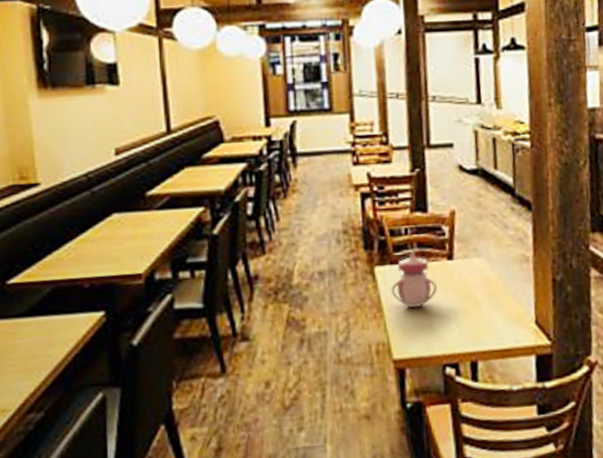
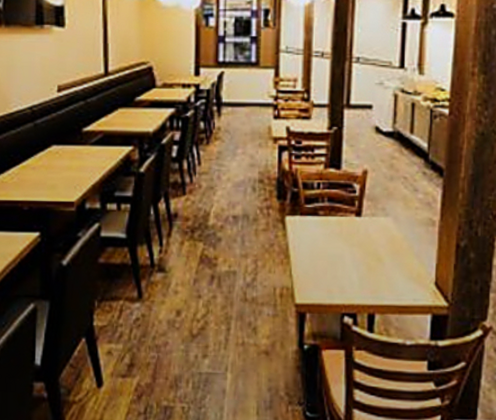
sippy cup: present [391,250,437,309] -> none [299,204,343,258]

